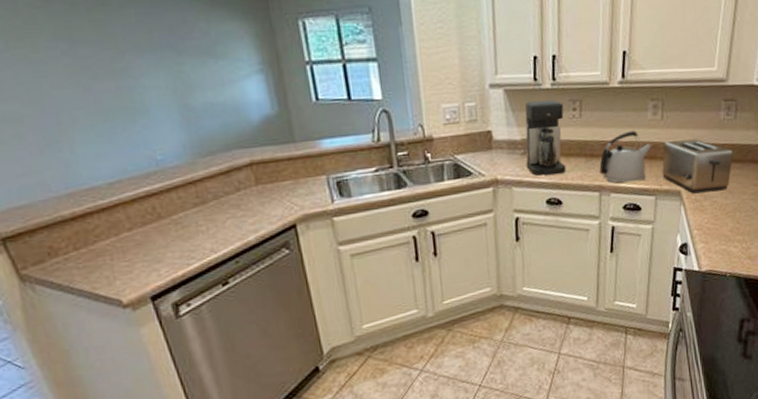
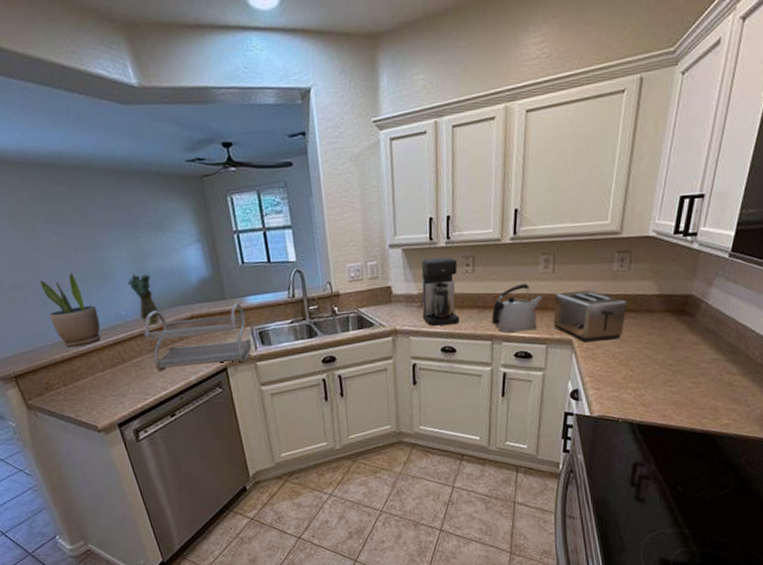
potted plant: none [41,104,130,201] -> present [39,272,102,348]
vase: none [167,107,210,173] -> present [128,272,160,326]
dish rack: none [186,146,328,231] -> present [143,302,252,372]

